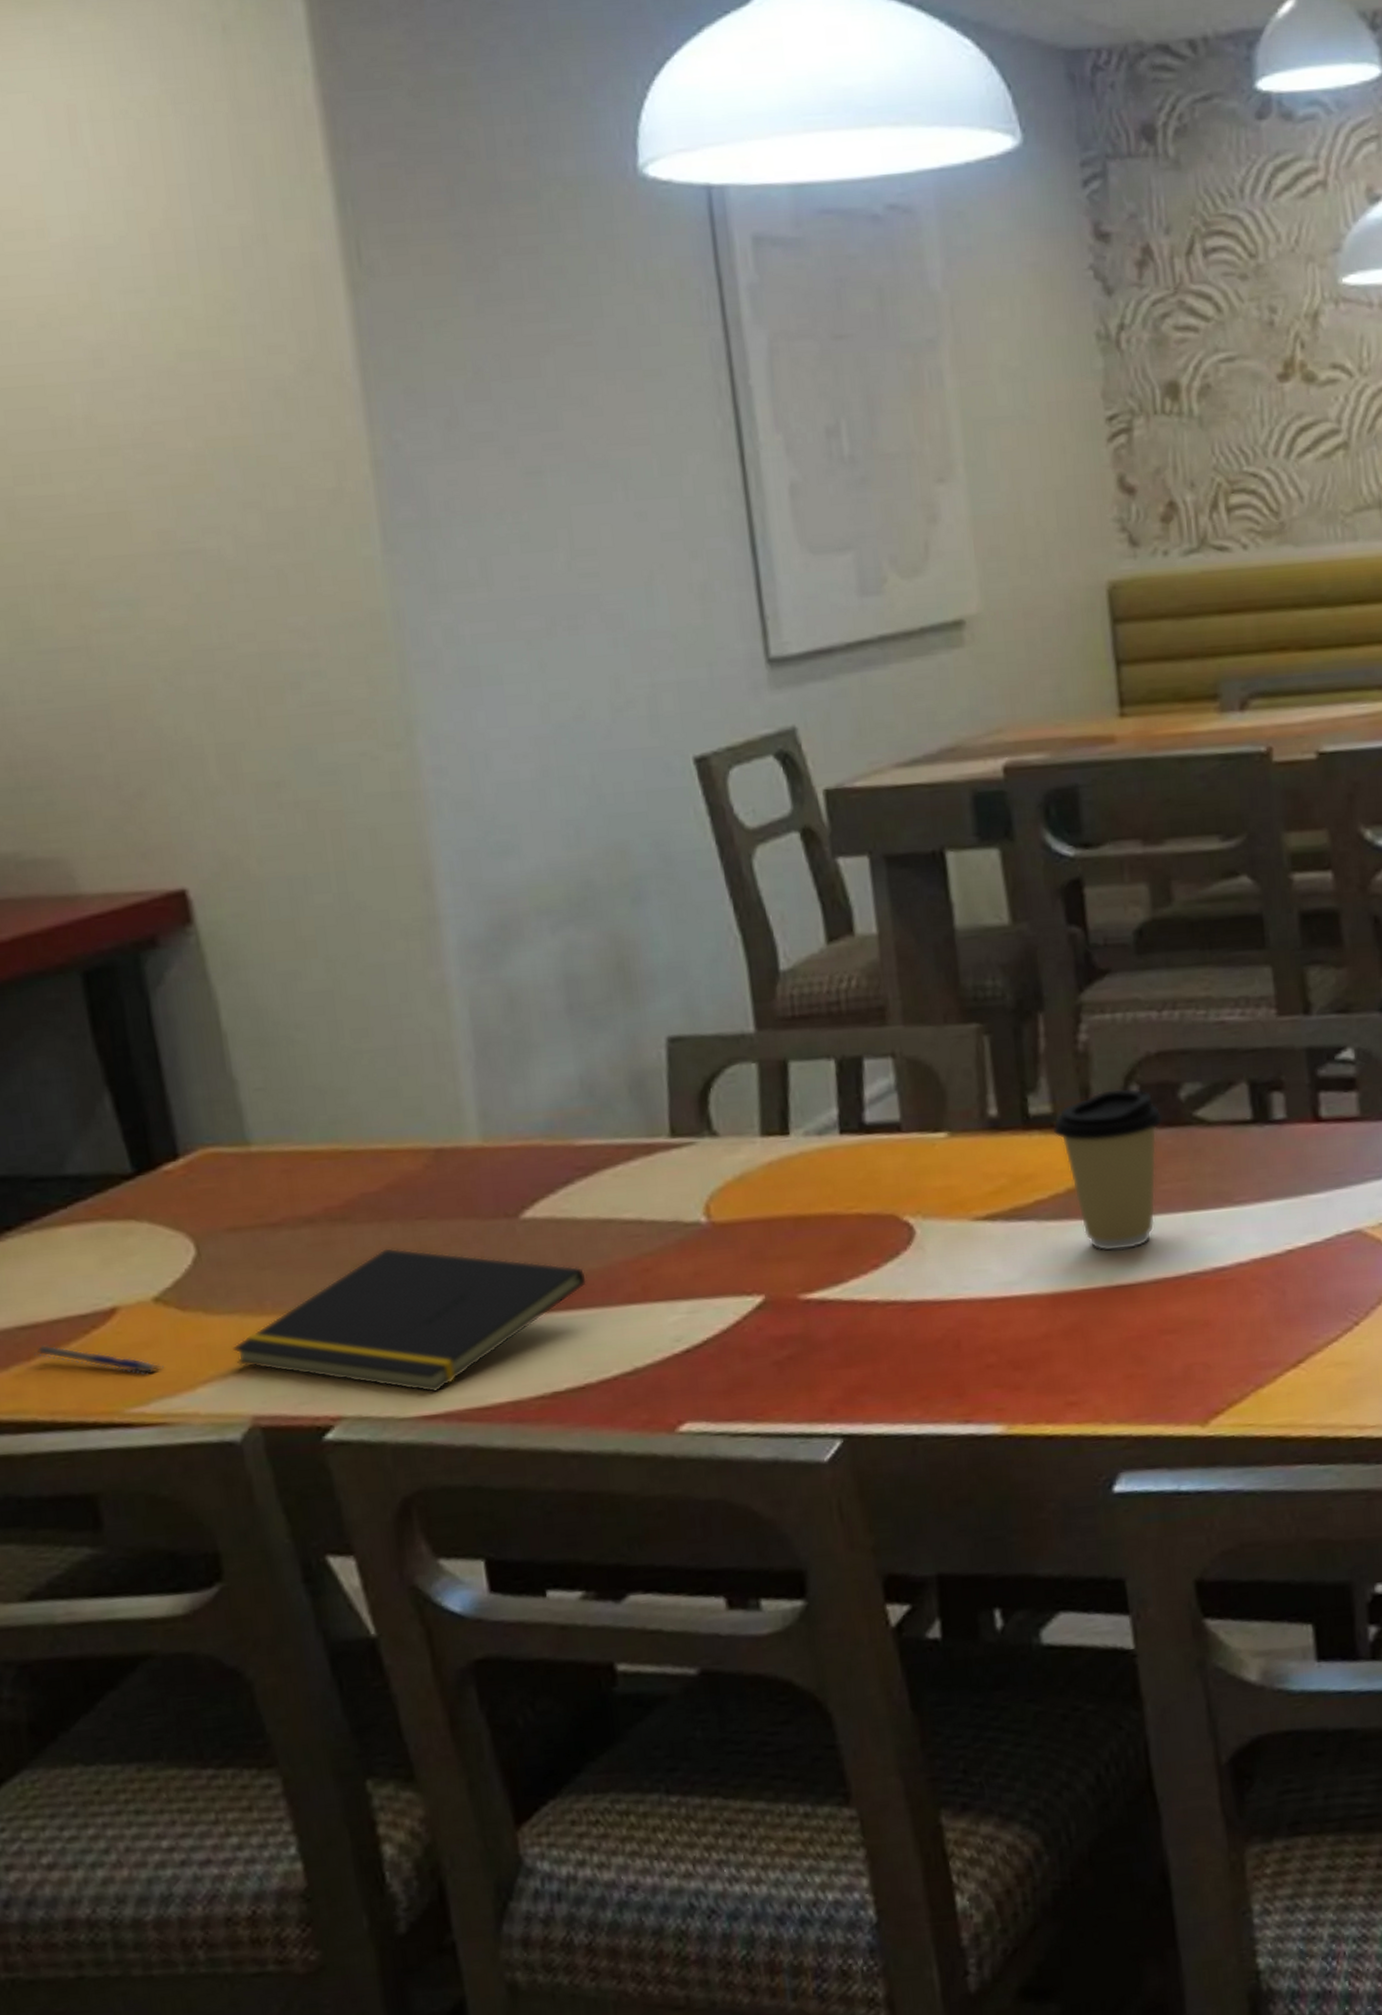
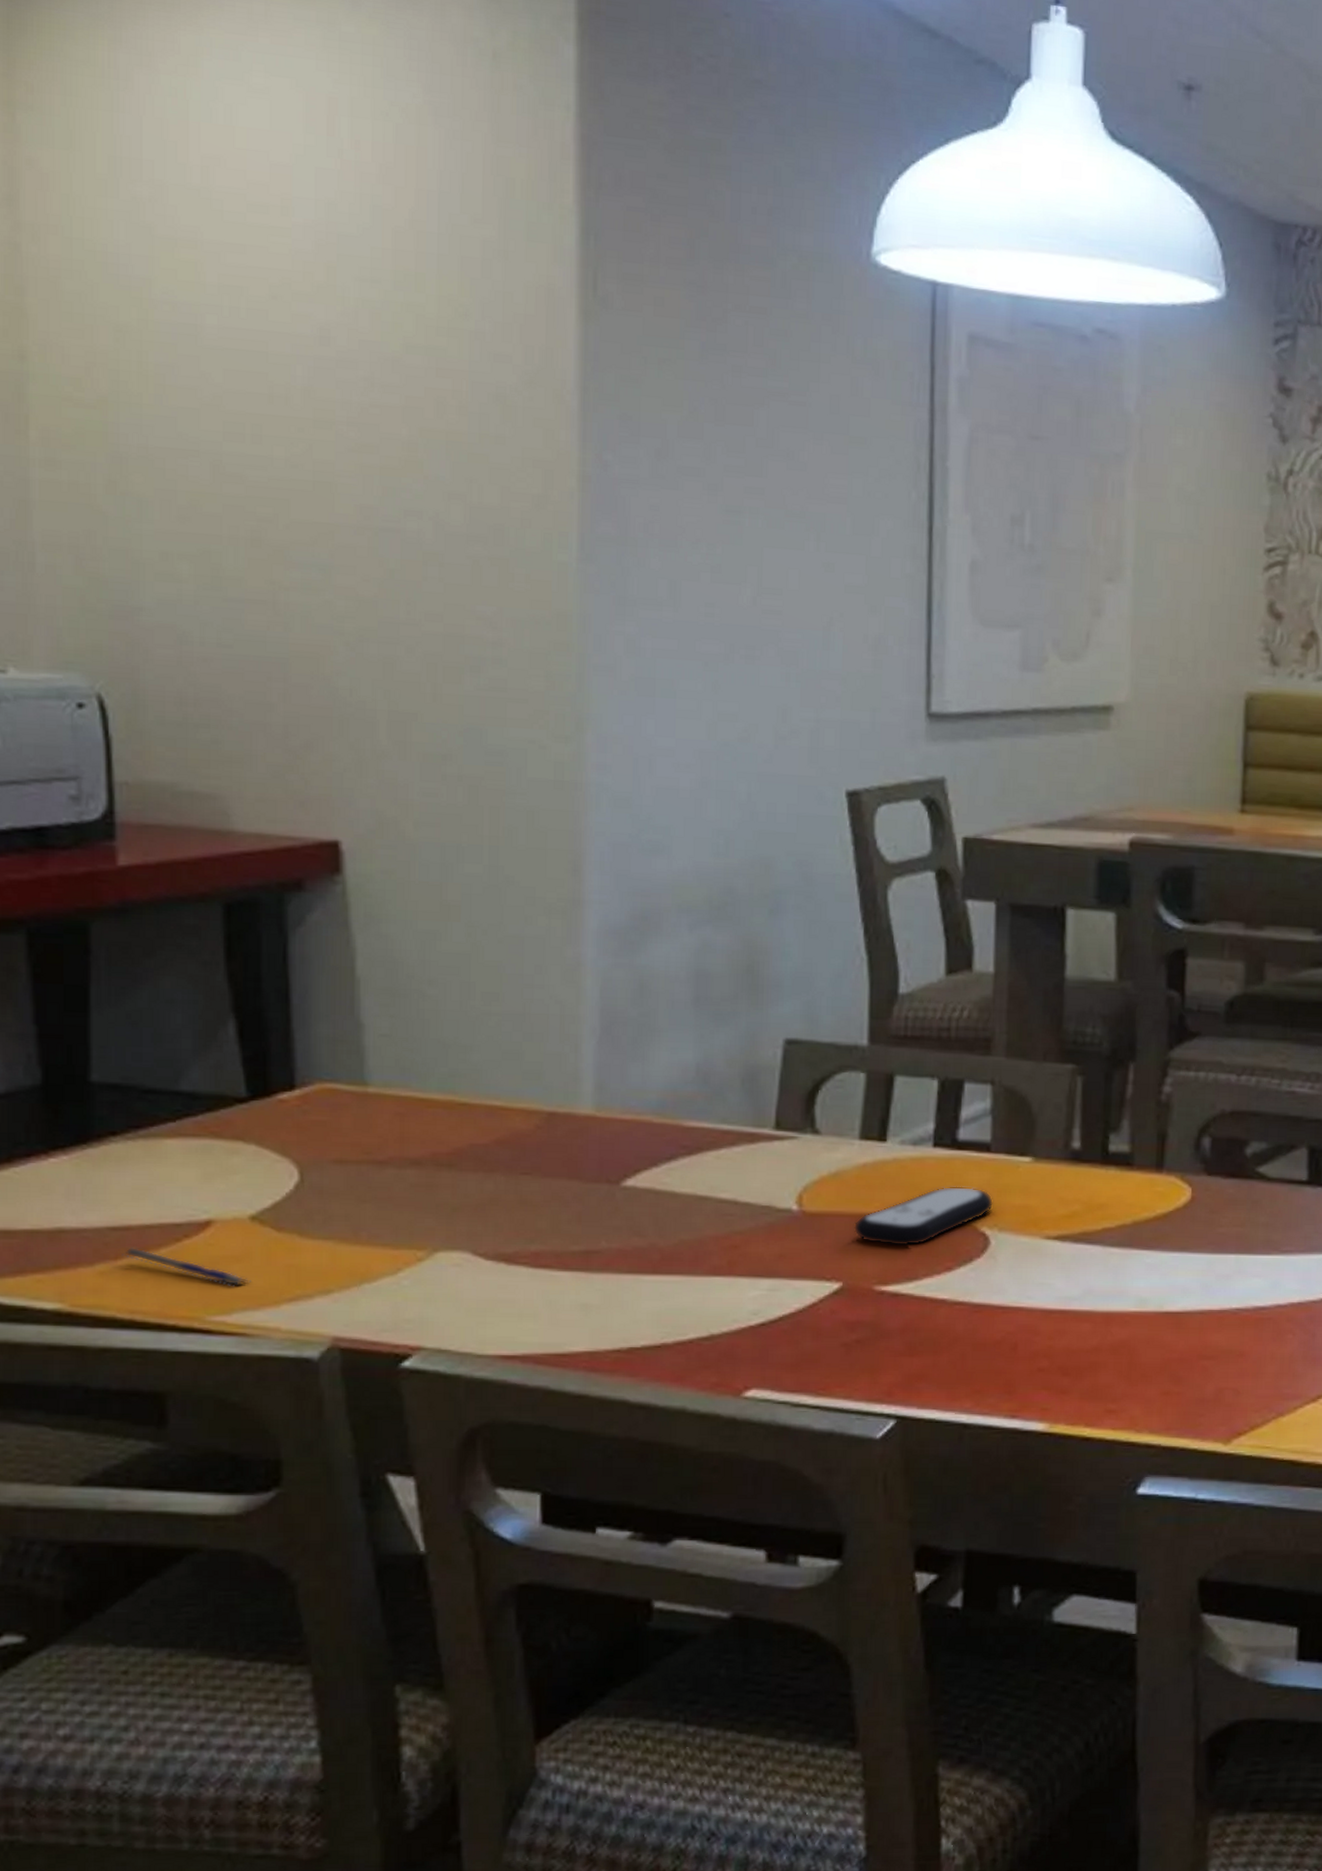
notepad: present [233,1248,587,1393] -> none [323,1197,677,1335]
remote control: none [767,1173,914,1249] -> present [853,1186,994,1247]
coffee cup: present [1052,1088,1163,1252] -> none [1128,1138,1229,1282]

